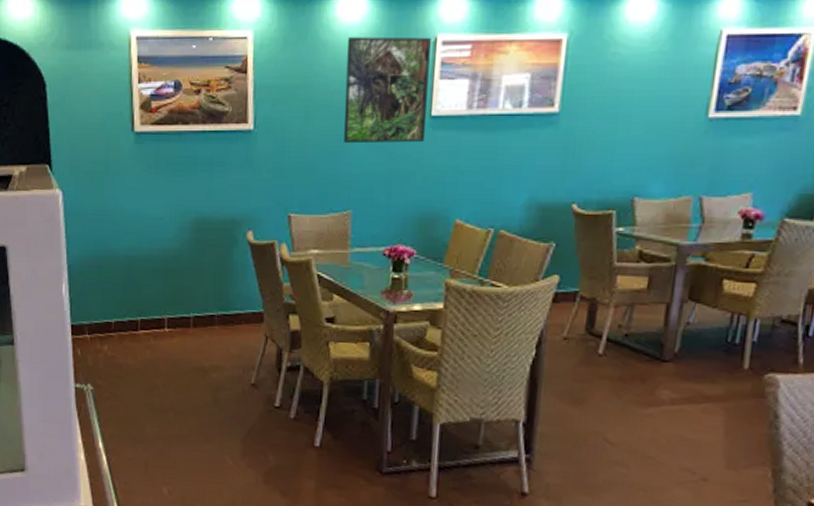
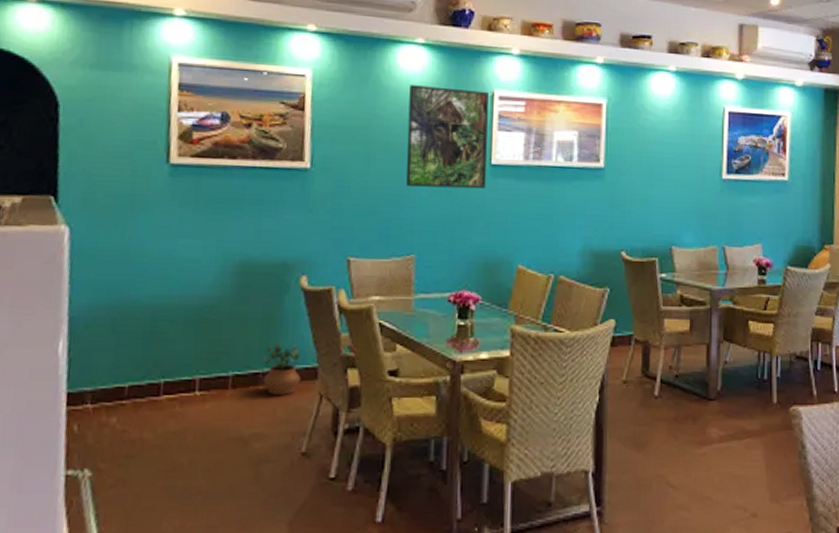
potted plant: none [218,290,250,335] -> present [263,343,301,395]

